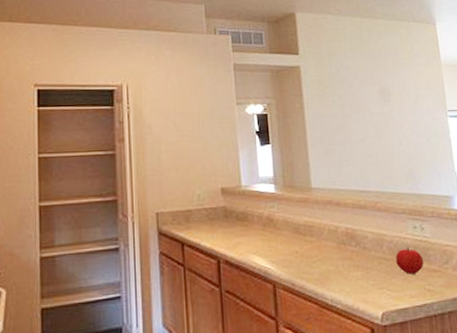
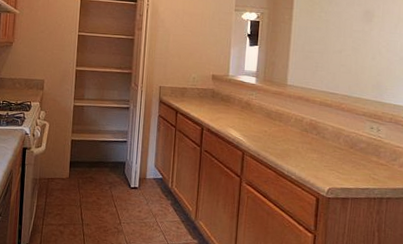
fruit: present [396,247,424,274] -> none [349,143,374,164]

